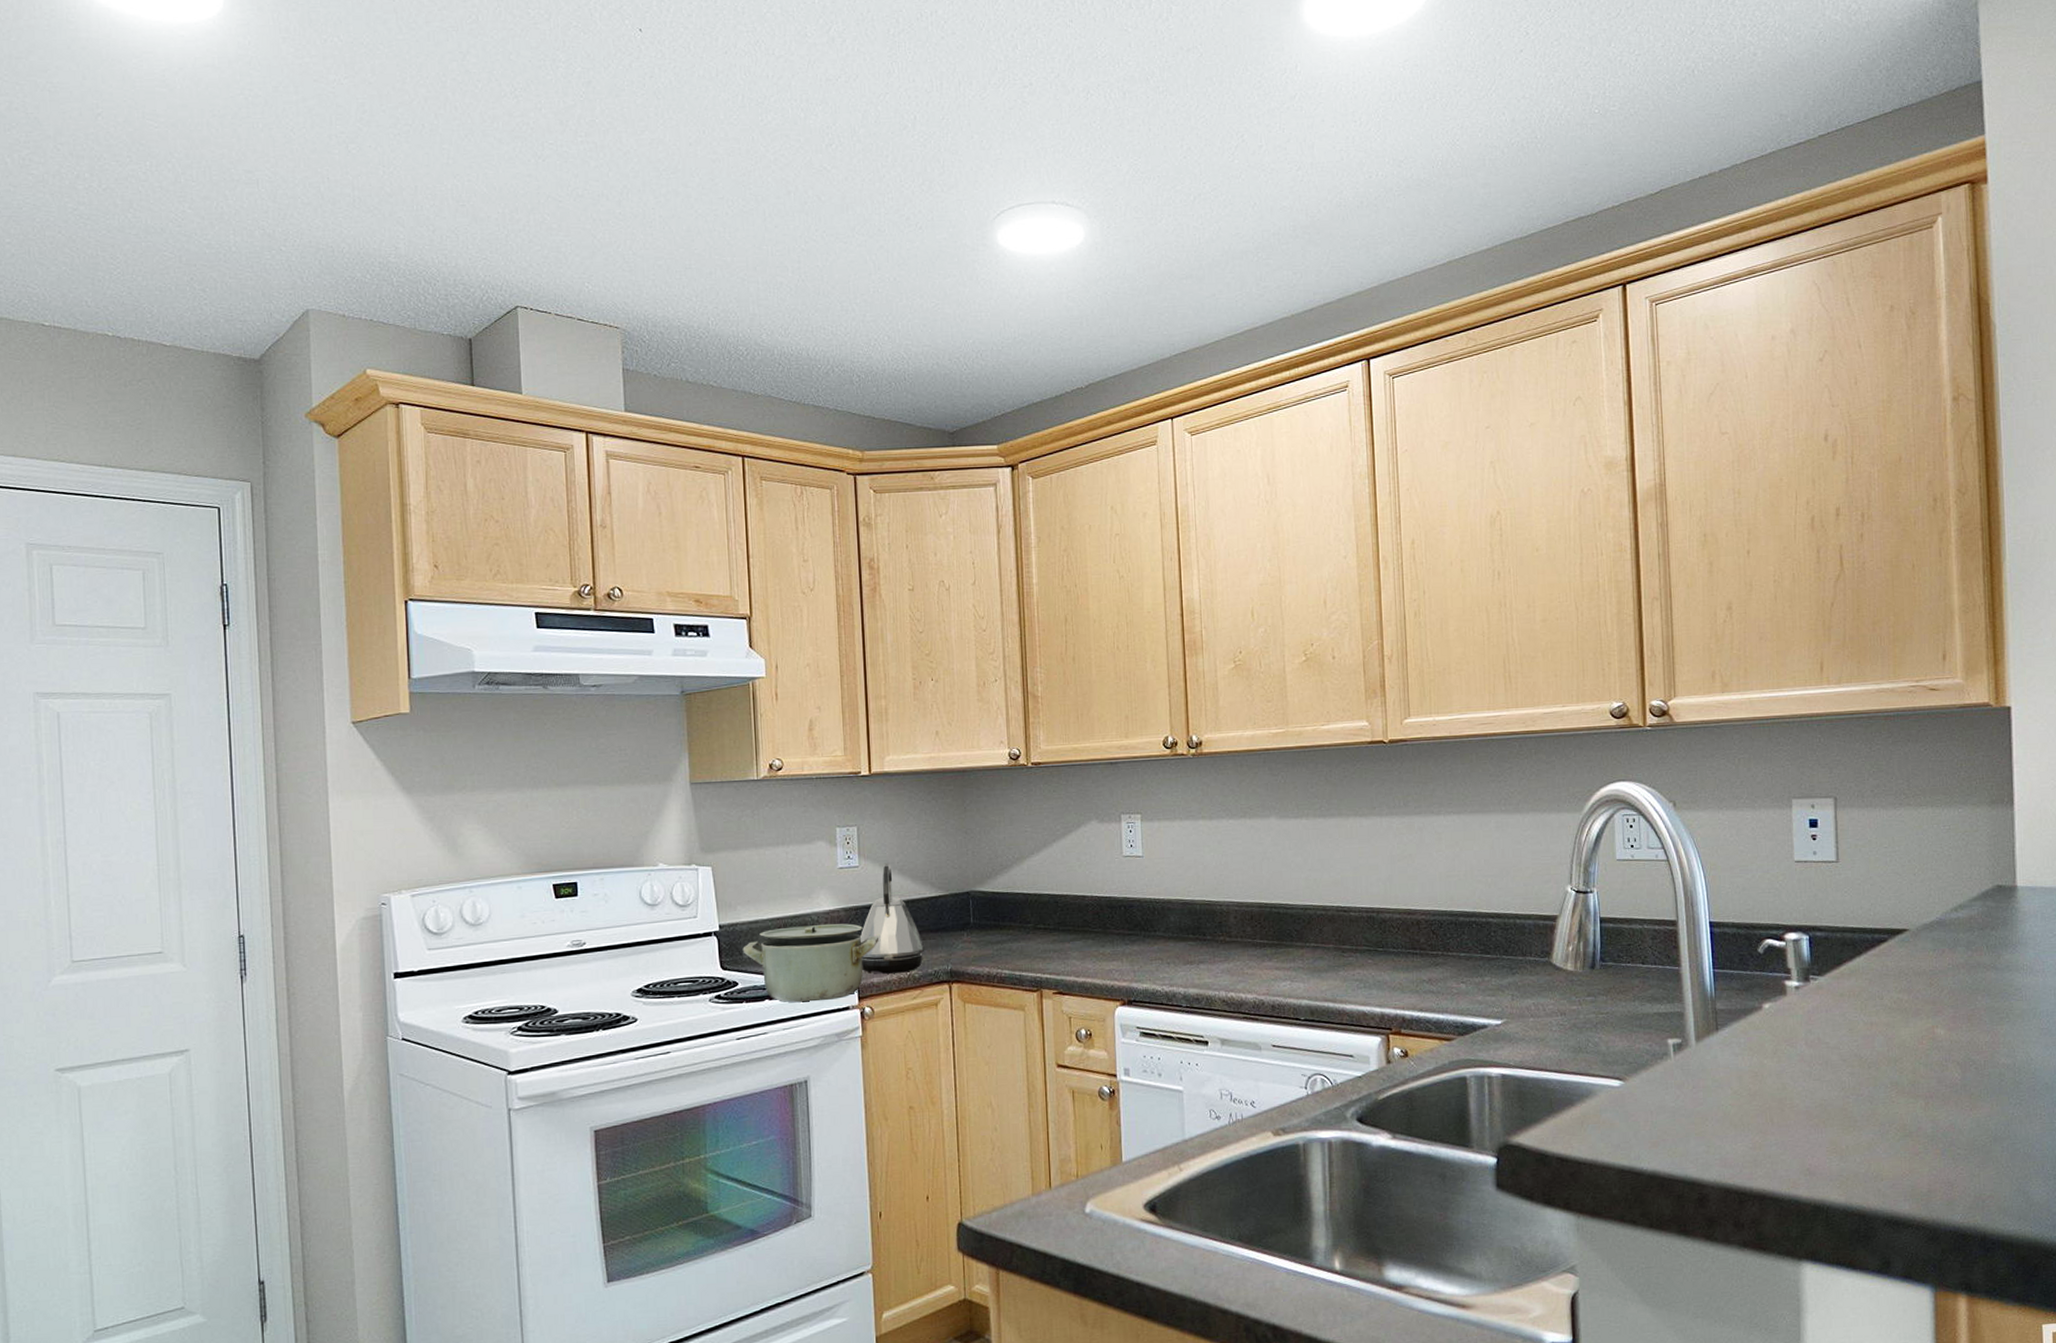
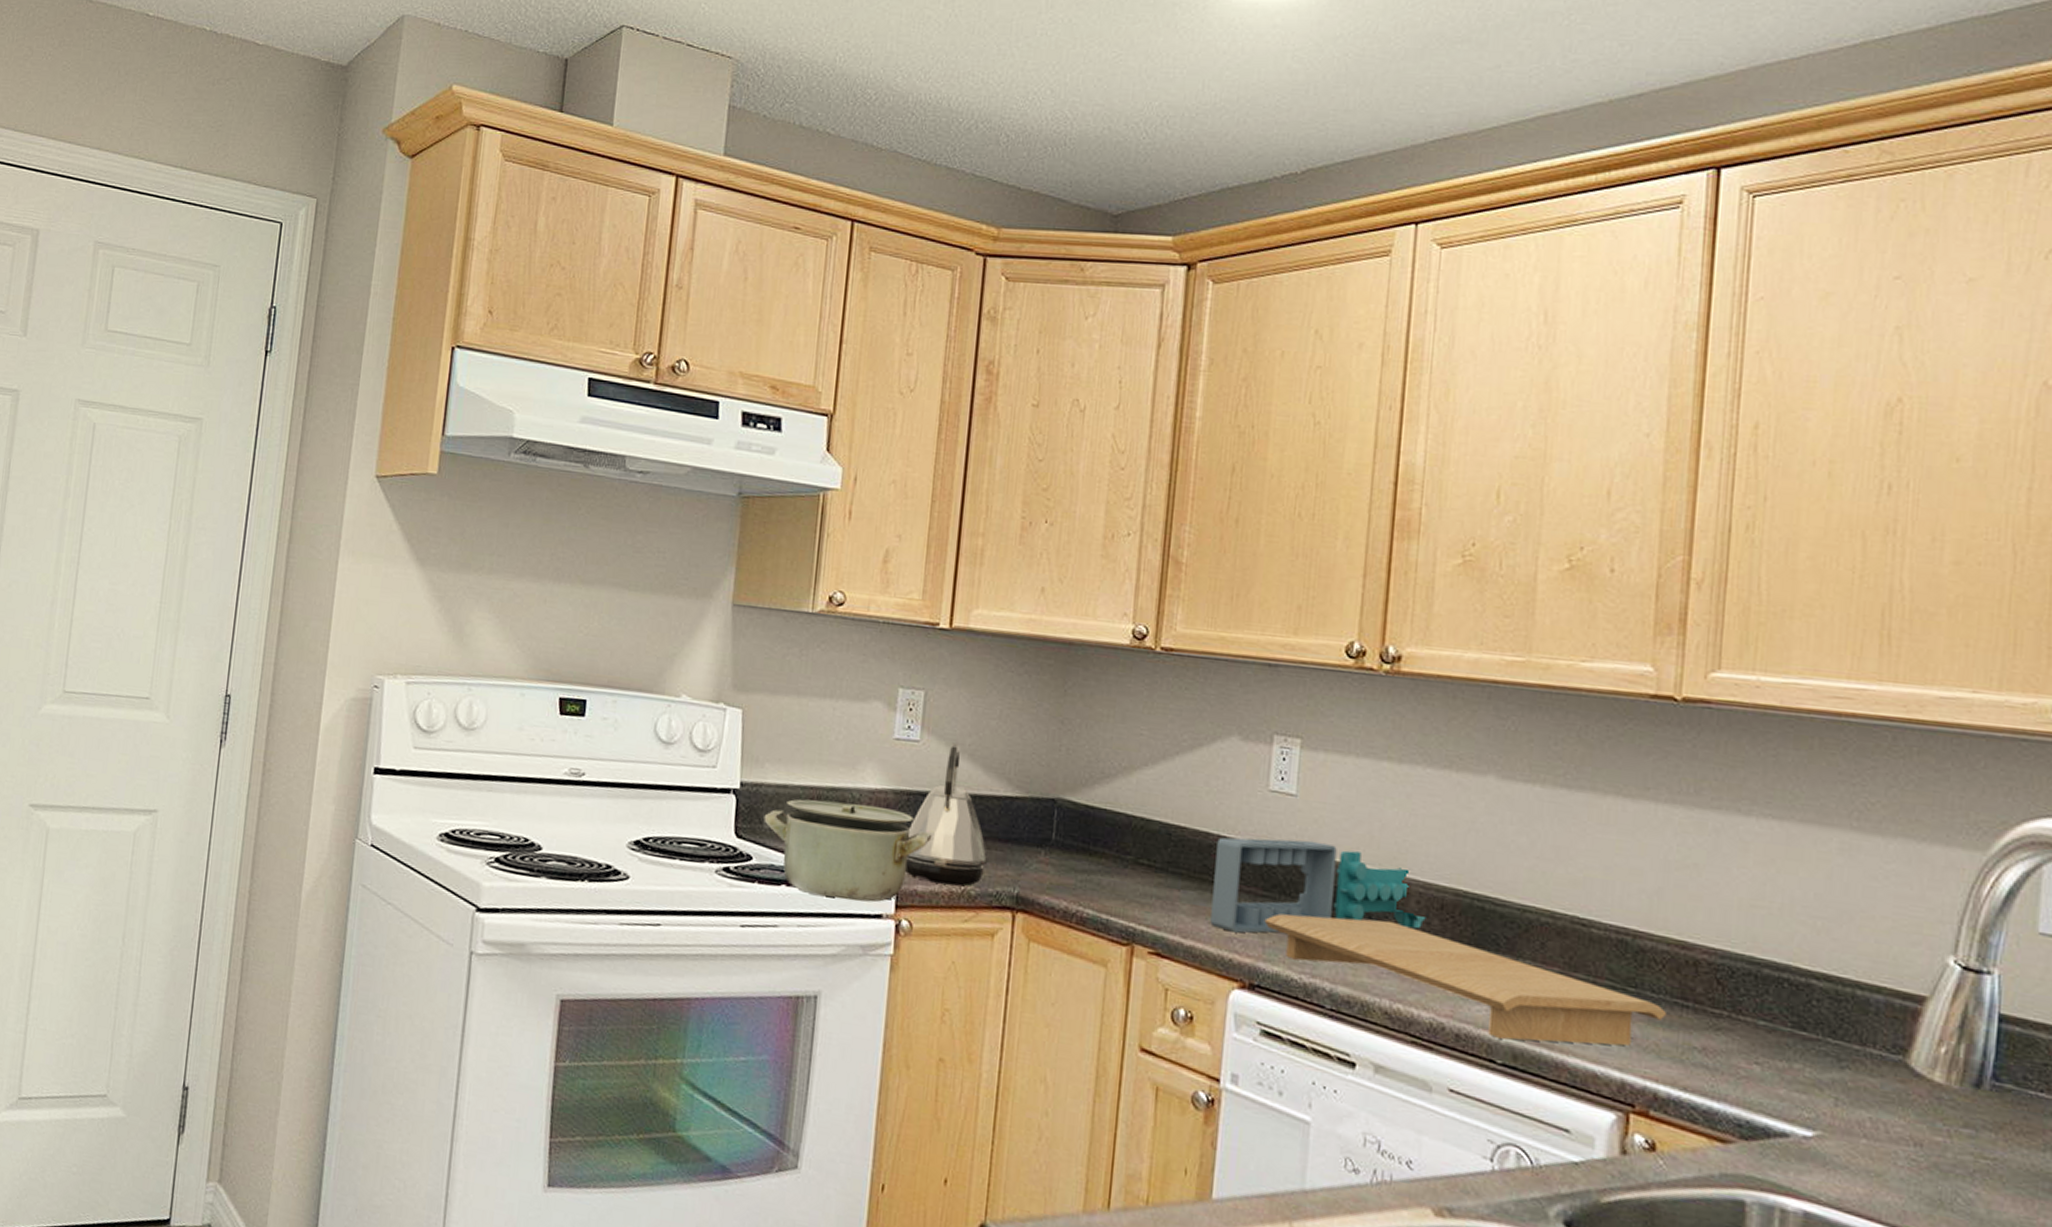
spice rack: none [1091,887,1242,966] -> present [1210,837,1426,933]
cutting board: none [1132,934,1405,1002] -> present [1264,913,1668,1046]

